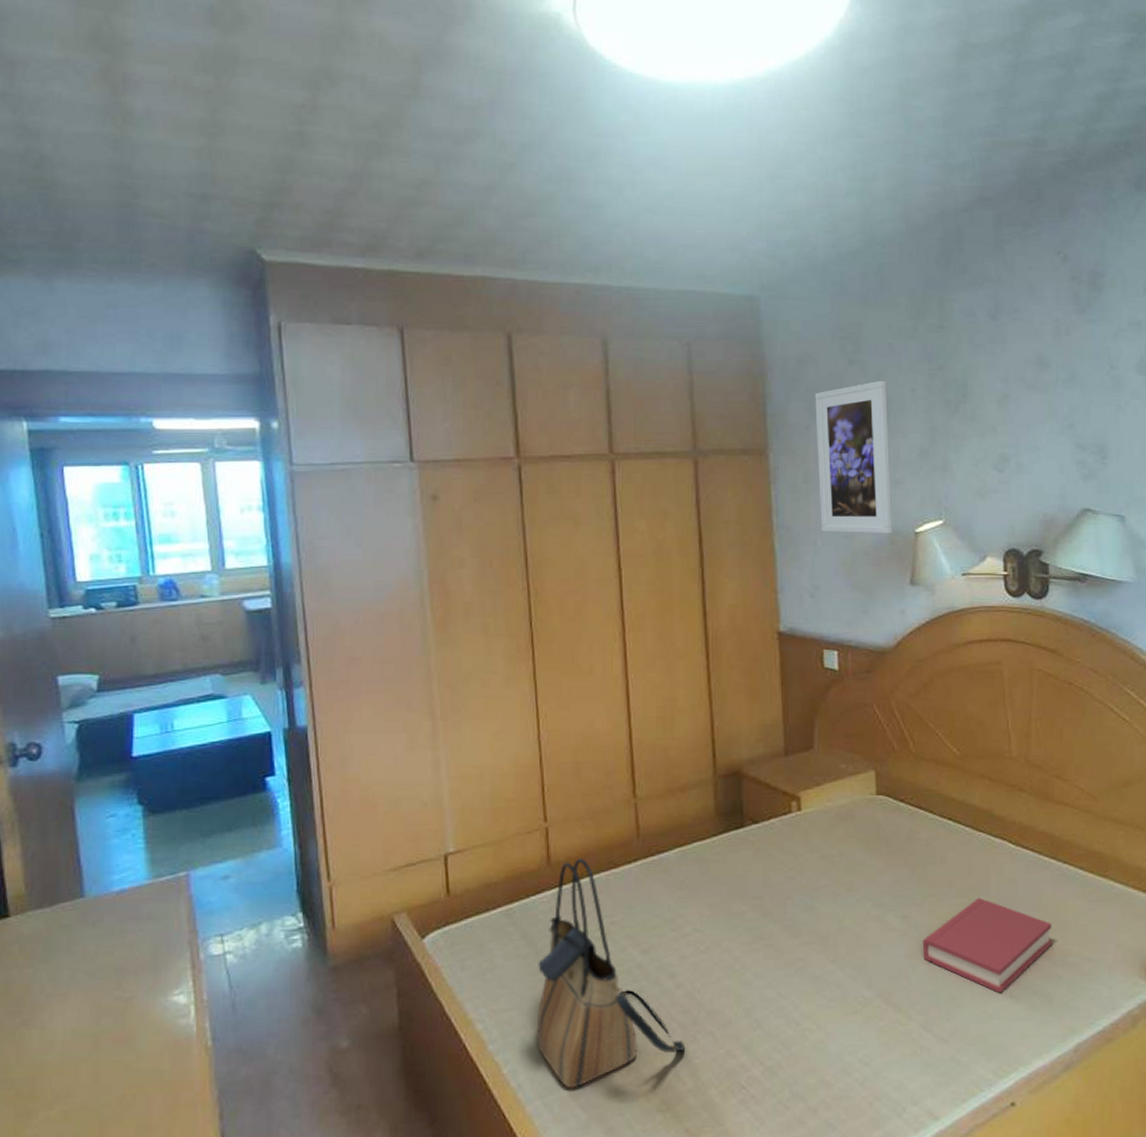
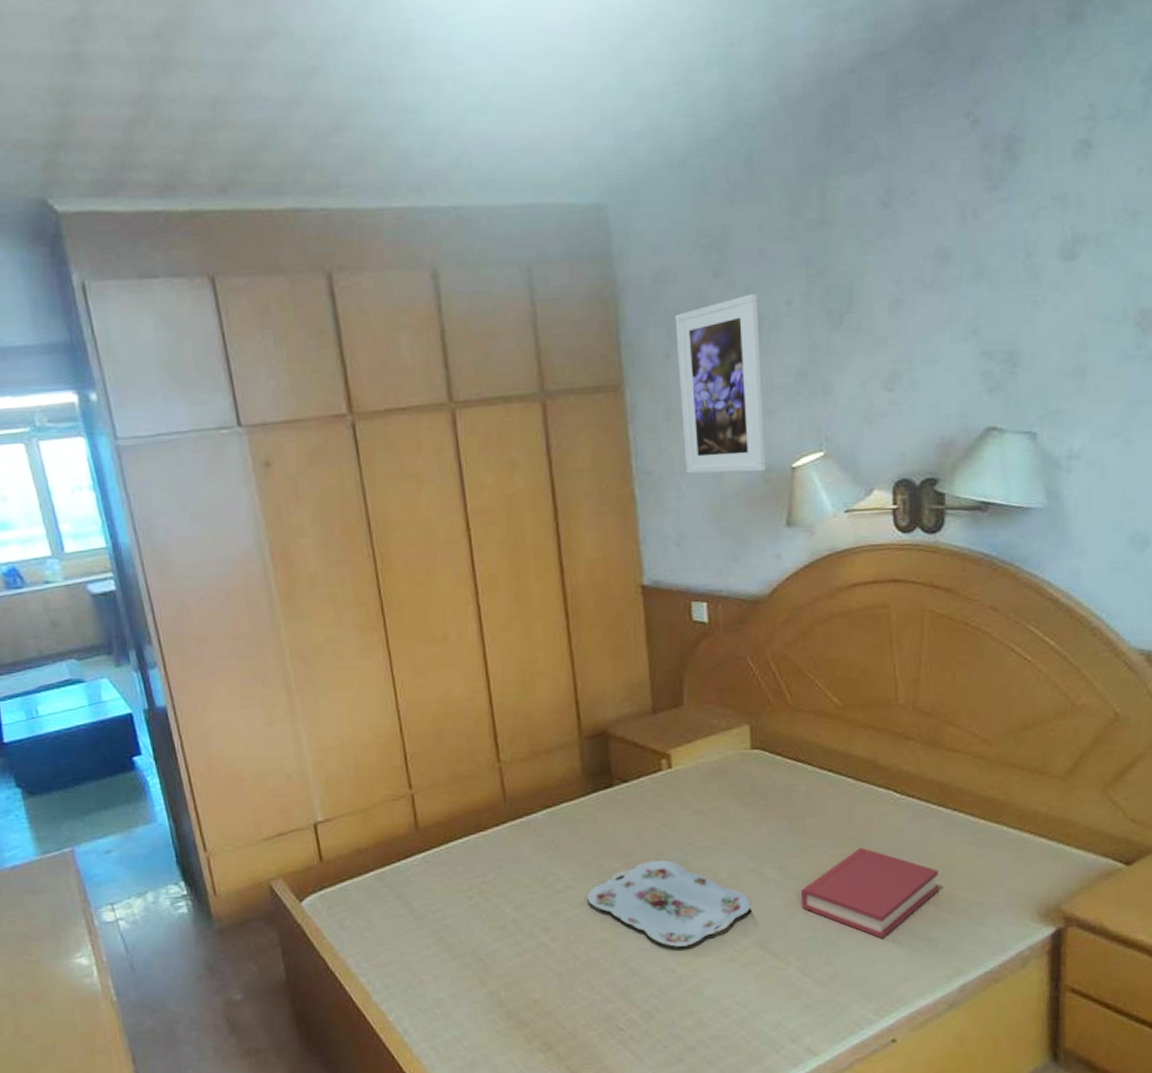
tote bag: present [536,858,686,1089] -> none [414,822,563,1033]
serving tray: none [714,905,875,998] -> present [587,860,751,947]

